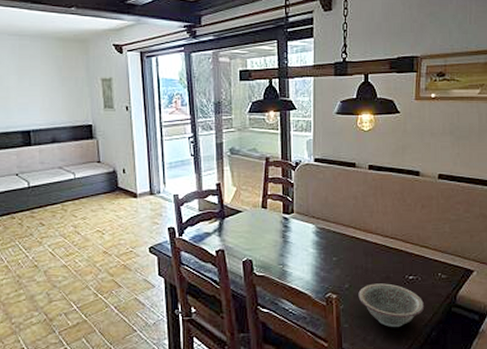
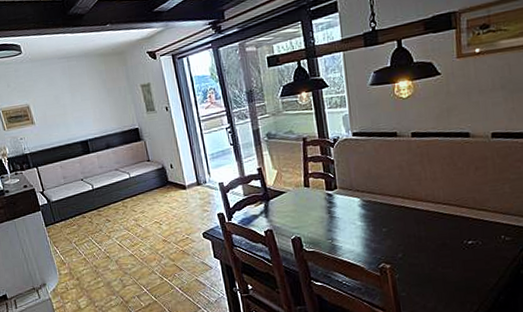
decorative bowl: present [358,283,425,328] -> none [413,250,489,294]

